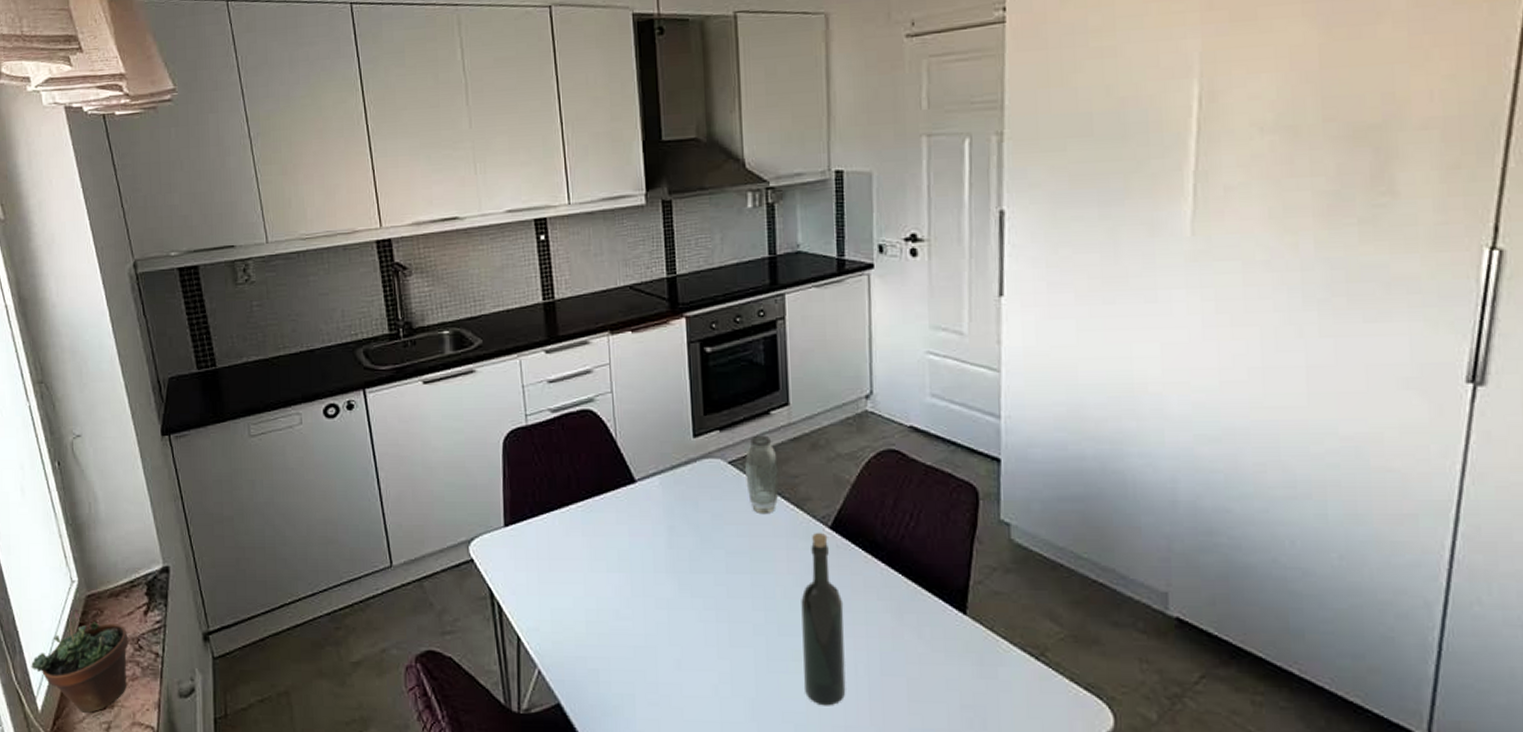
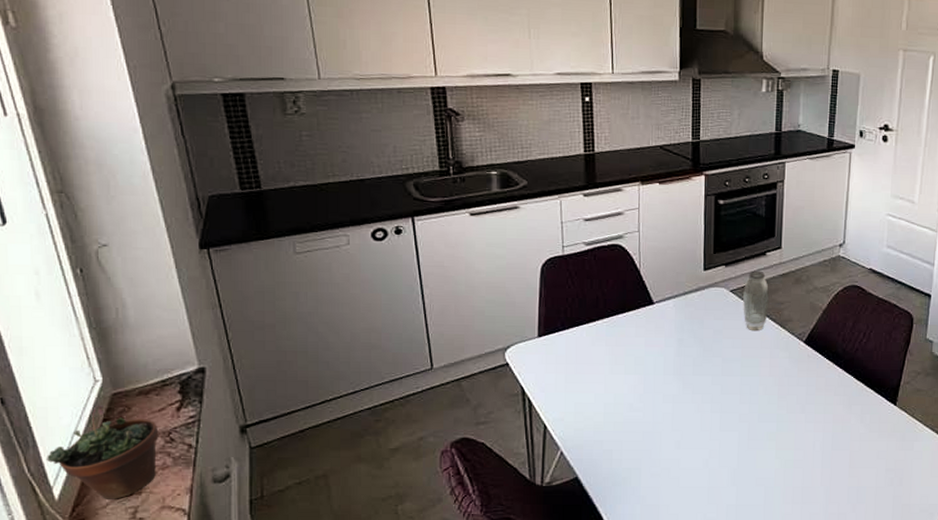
wine bottle: present [801,532,846,706] -> none [775,345,809,473]

